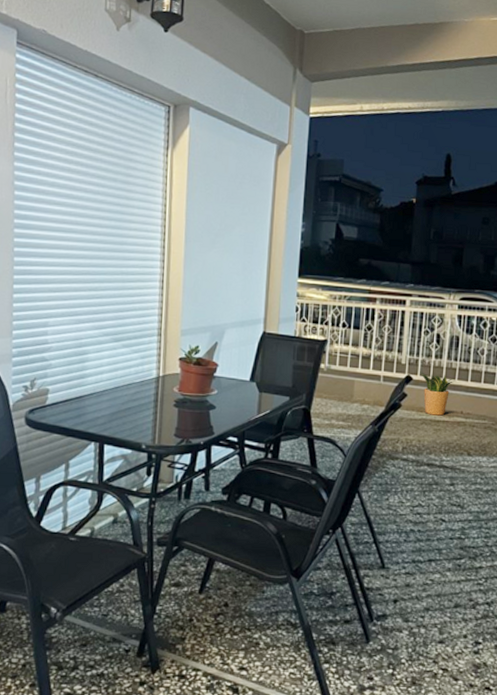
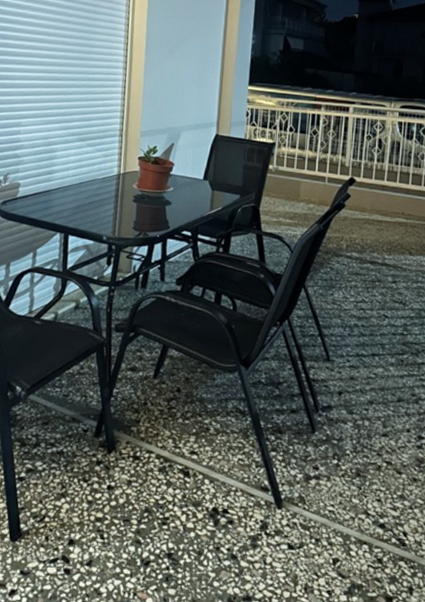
potted plant: present [420,371,456,416] -> none [363,174,397,216]

